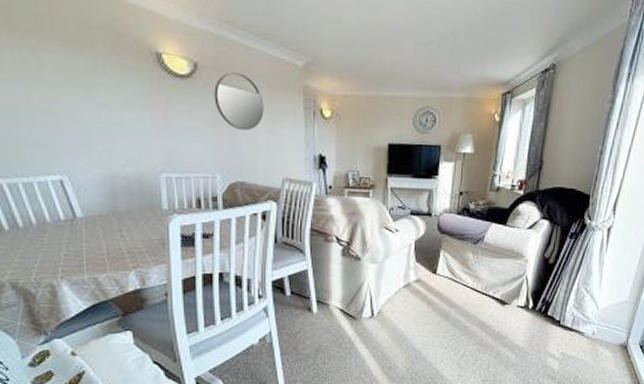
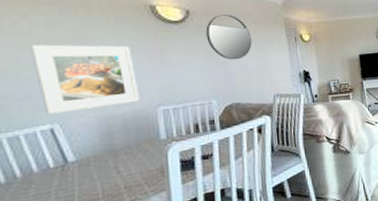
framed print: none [38,86,144,165] -> present [29,44,140,115]

